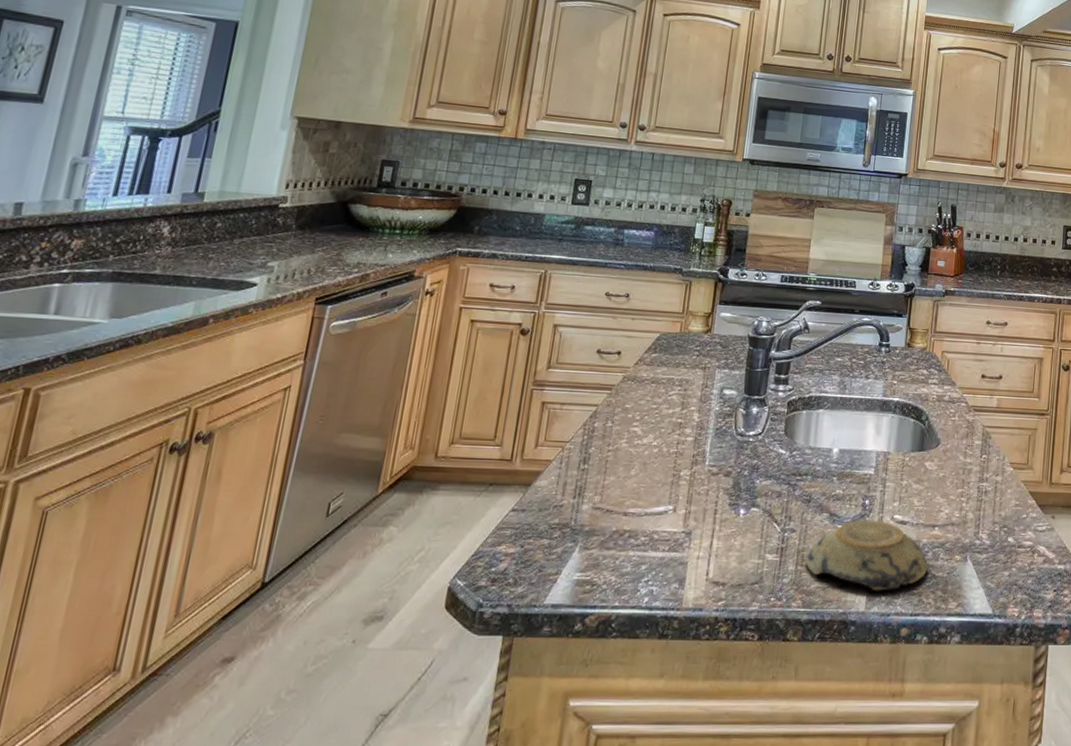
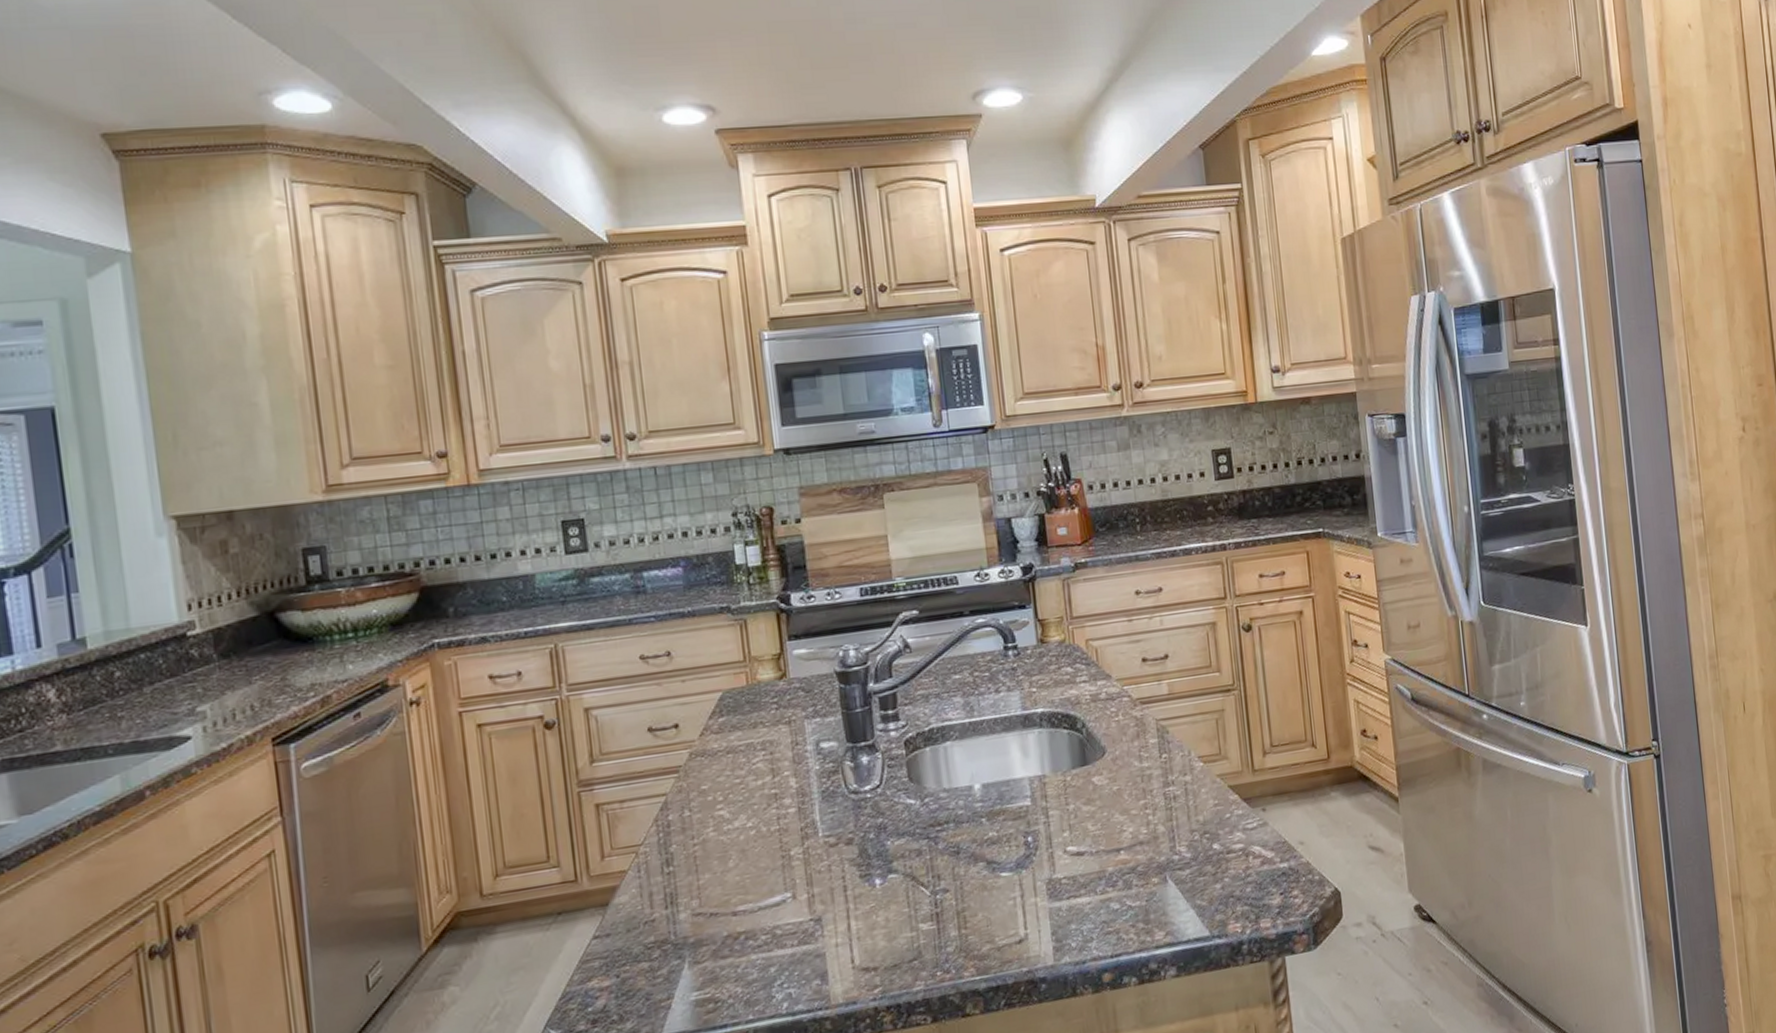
decorative bowl: present [805,519,929,591] -> none [969,857,1122,939]

